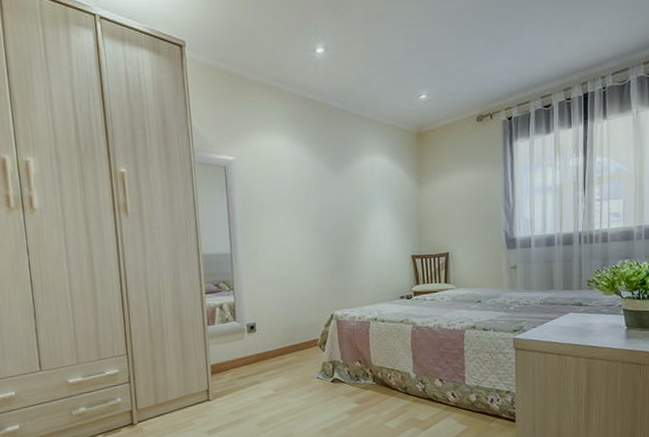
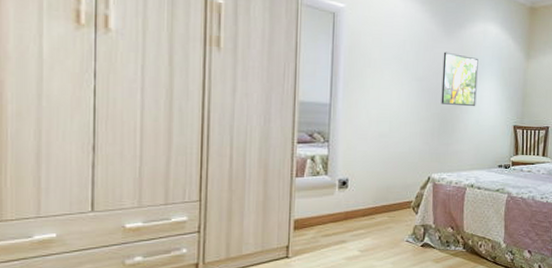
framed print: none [333,189,371,242] -> present [441,52,478,107]

